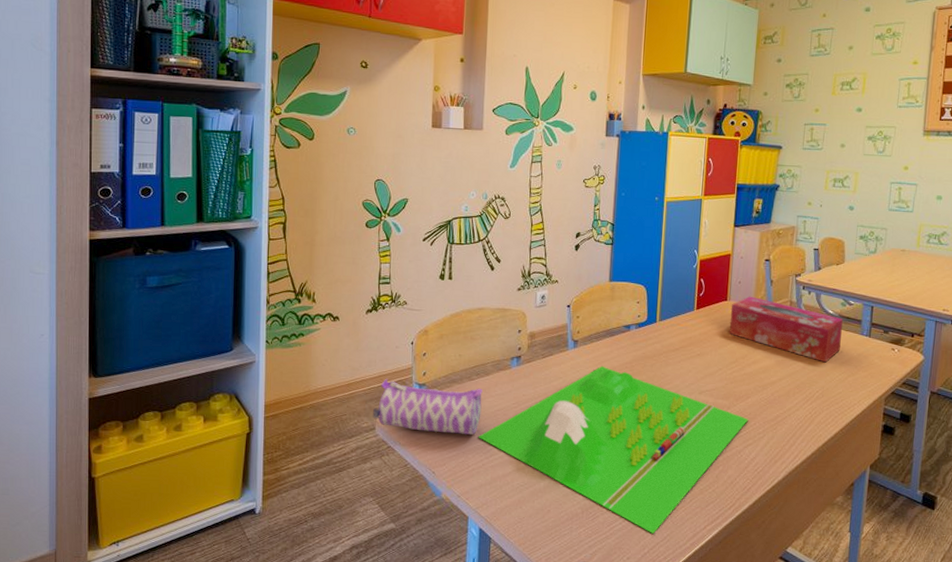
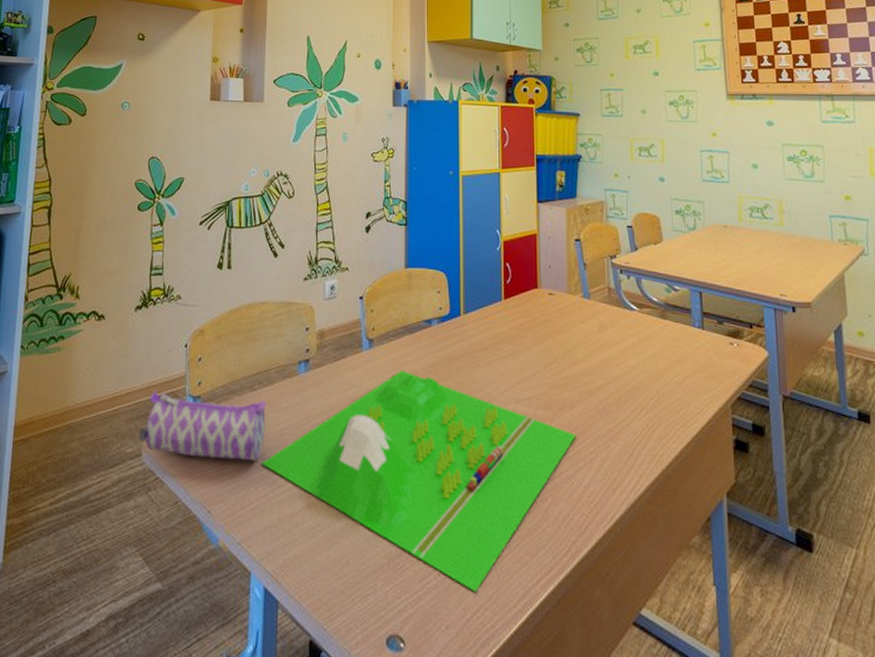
tissue box: present [730,296,843,363] -> none [542,282,671,362]

